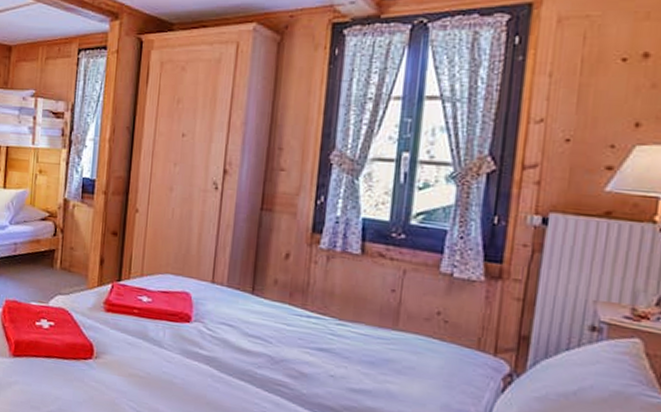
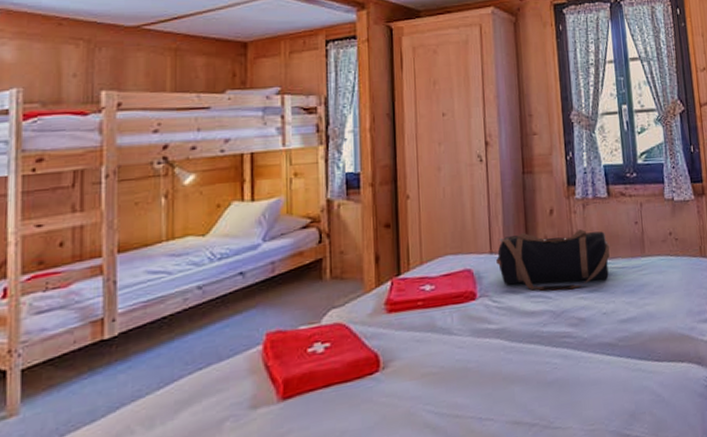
duffel bag: none [217,270,353,342] -> present [496,229,610,291]

